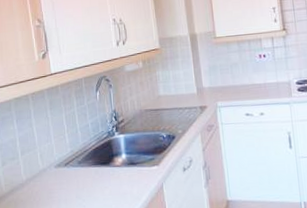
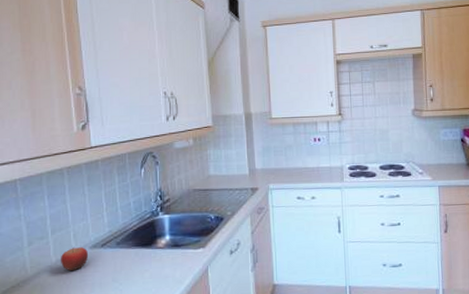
fruit: none [29,166,54,189] -> present [60,246,89,271]

